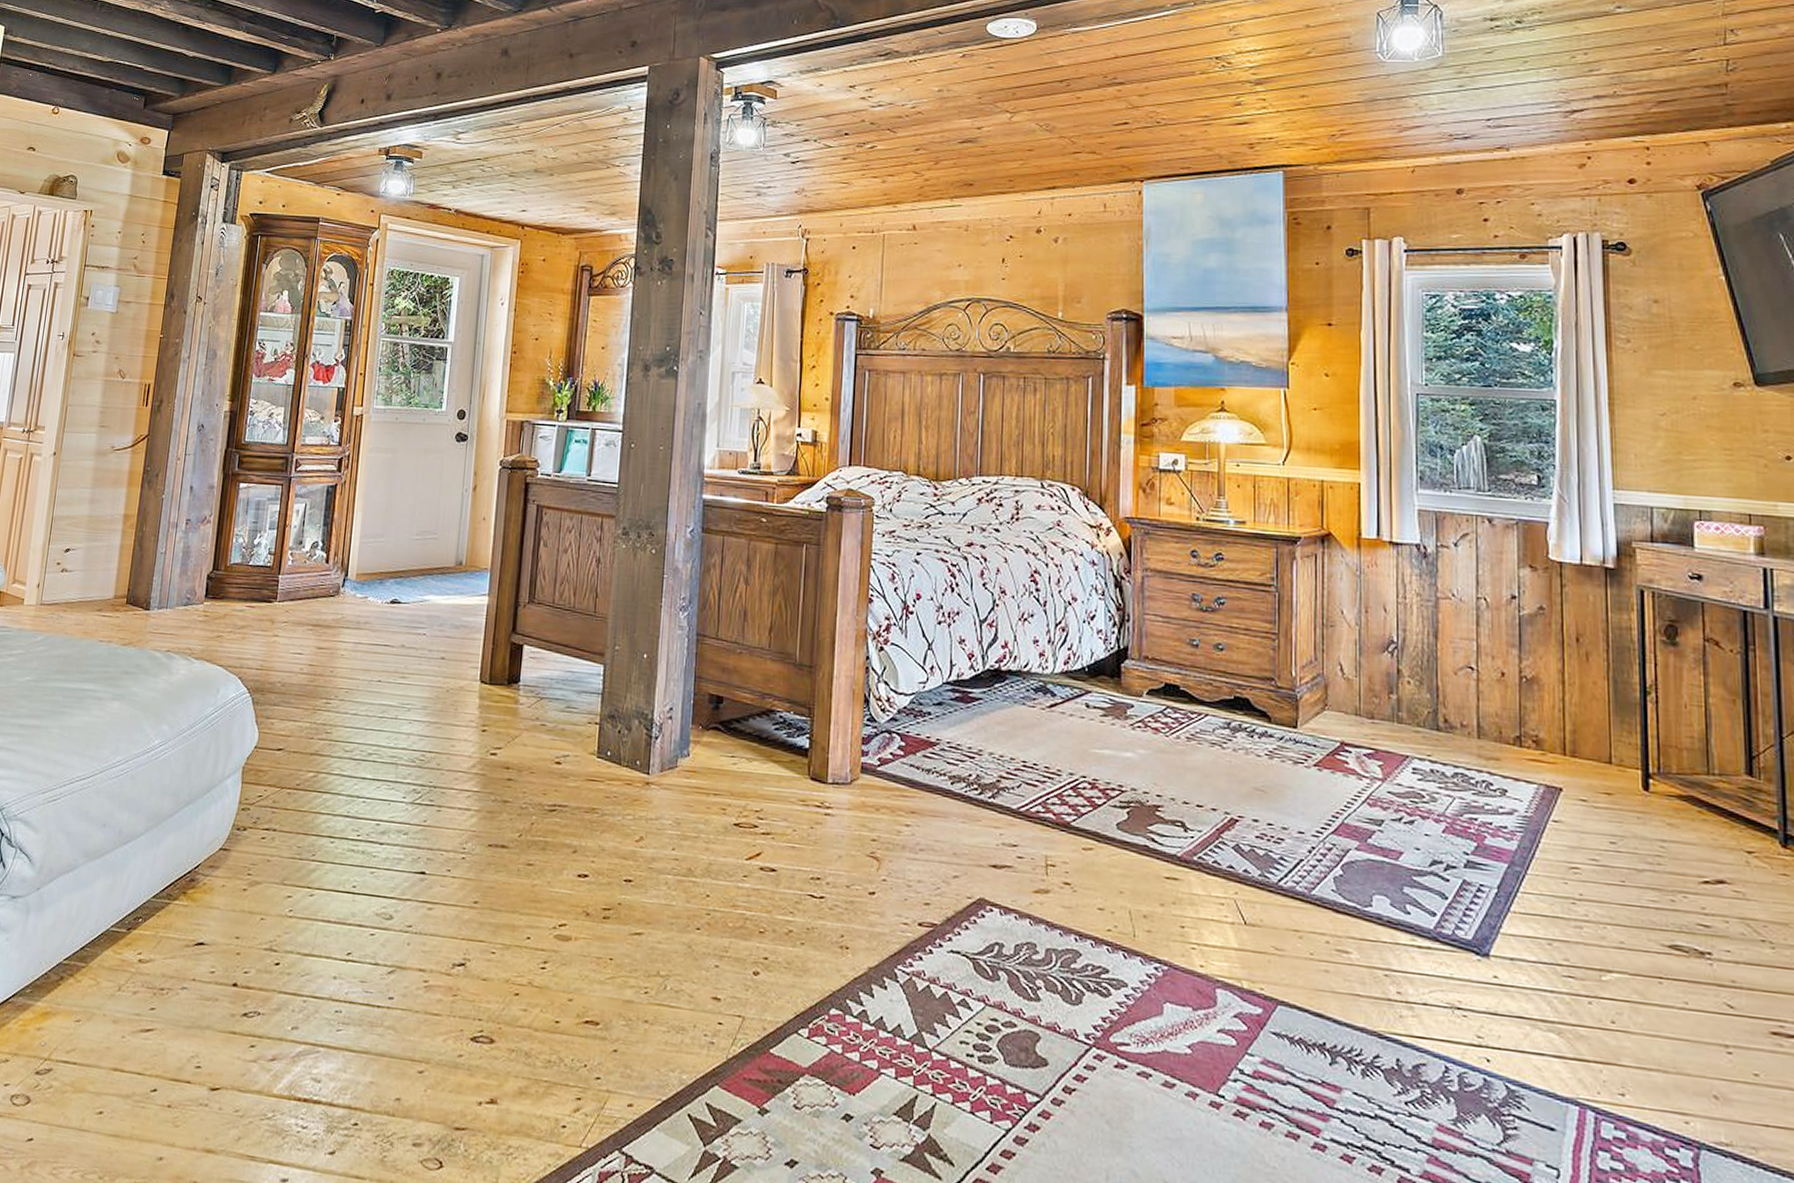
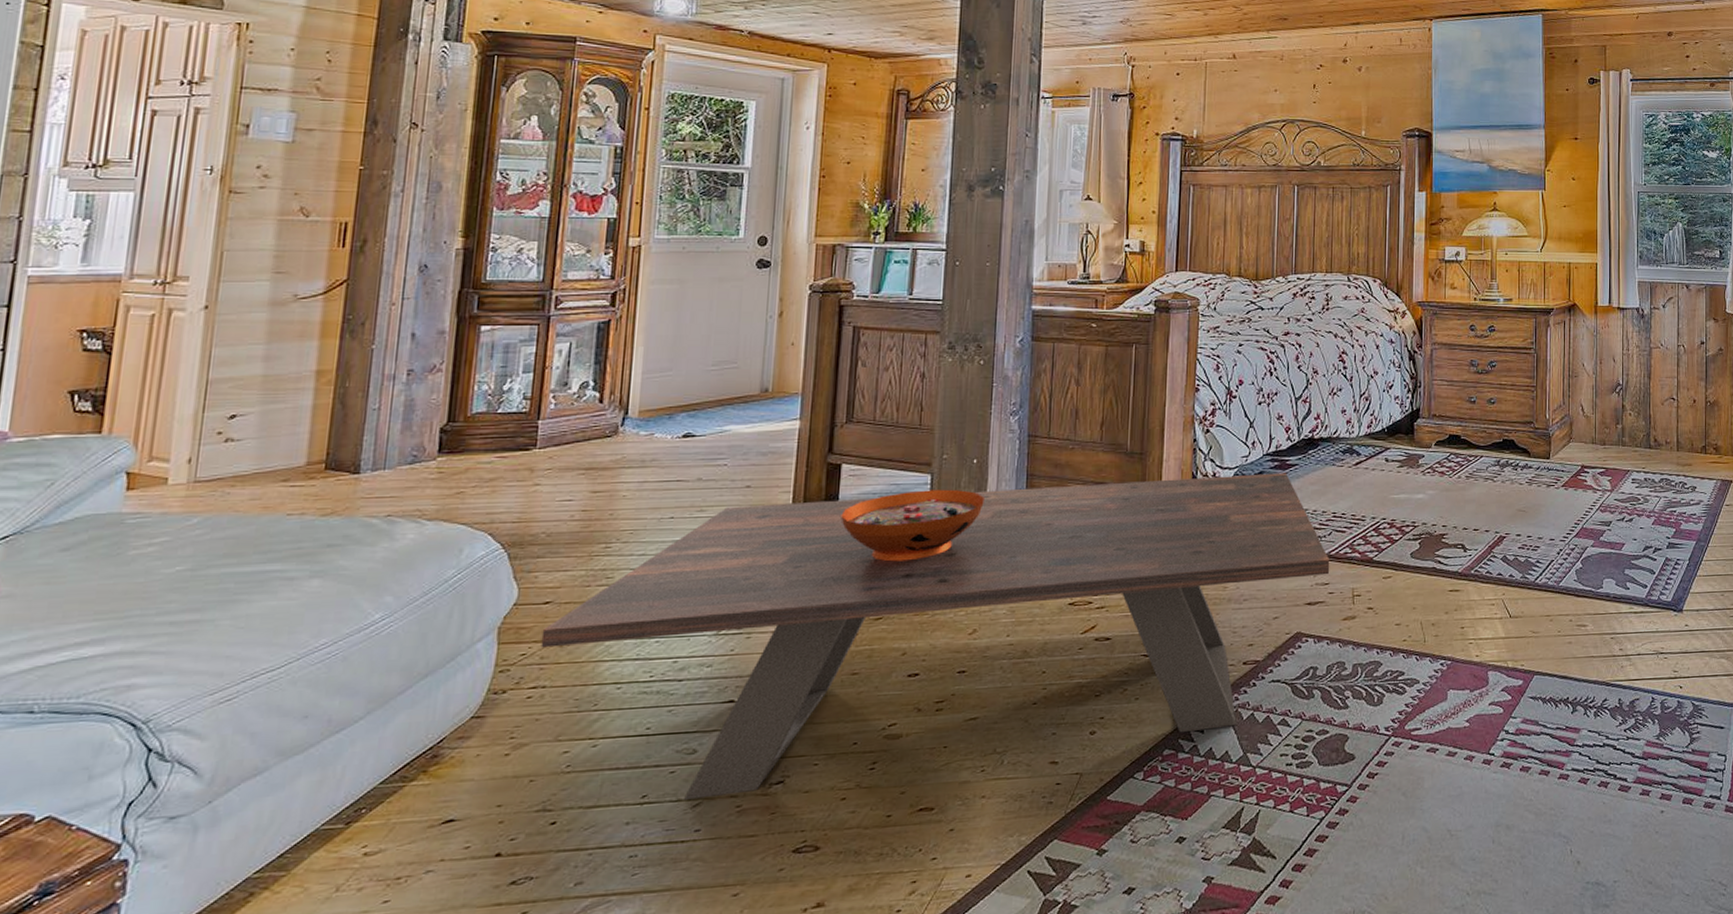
coffee table: none [273,676,1019,997] -> present [540,473,1330,800]
decorative bowl: none [521,680,653,754] -> present [841,489,984,562]

